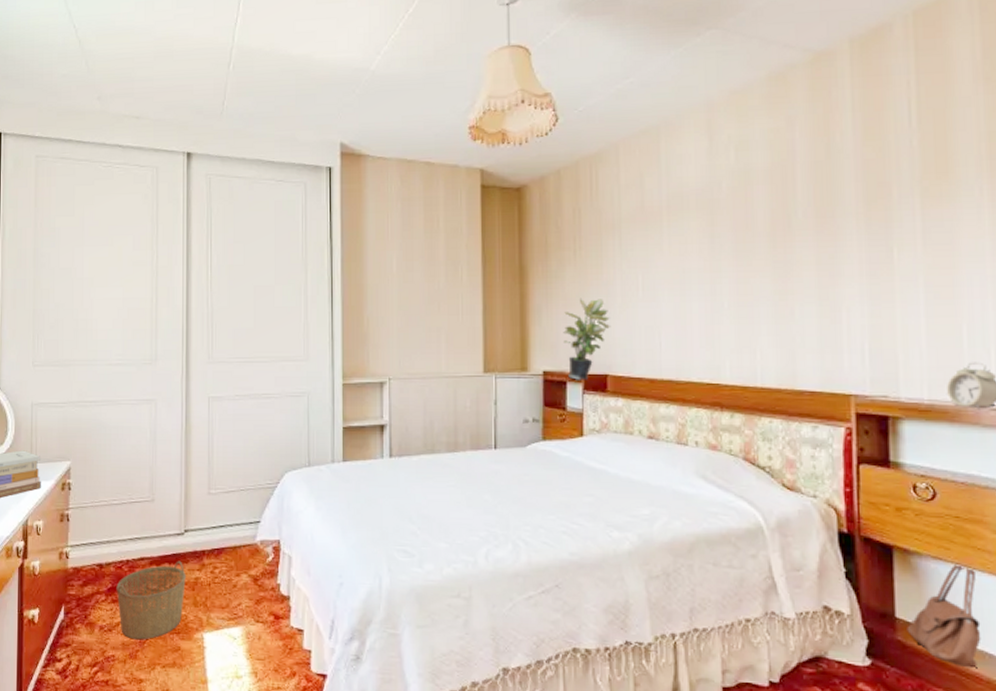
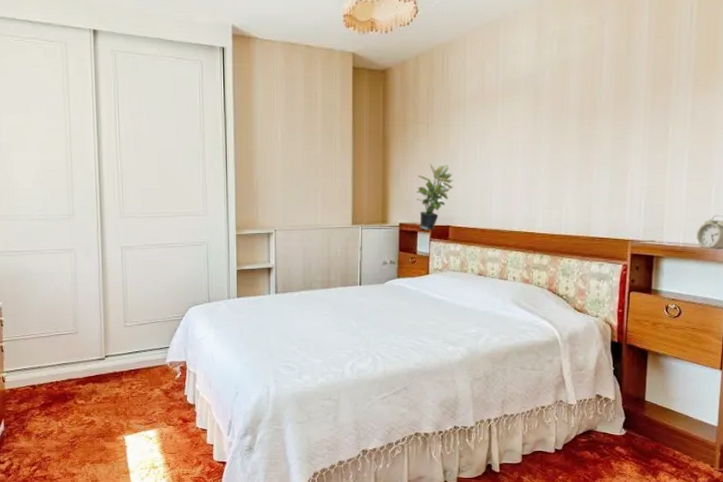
basket: present [116,561,186,640] -> none [48,380,108,444]
handbag: present [907,563,981,669] -> none [652,361,703,433]

